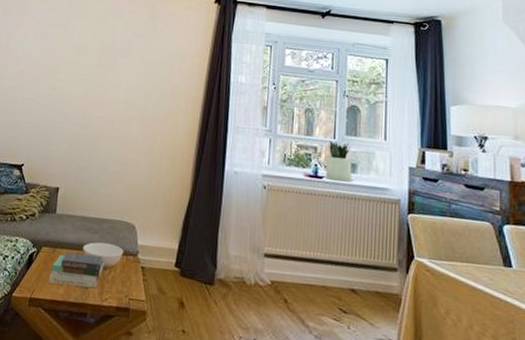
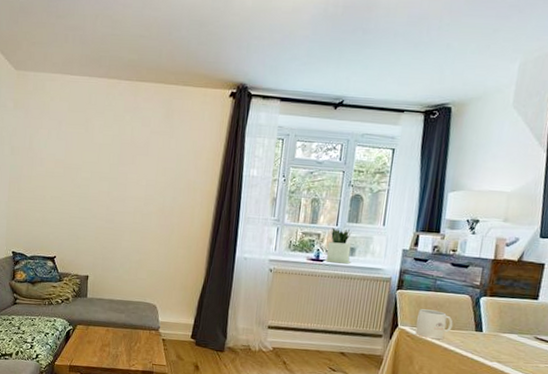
books: present [49,252,105,289] -> none [84,329,131,357]
bowl: present [82,242,124,270] -> none [111,320,148,342]
mug: none [434,237,477,277] -> present [415,309,453,340]

